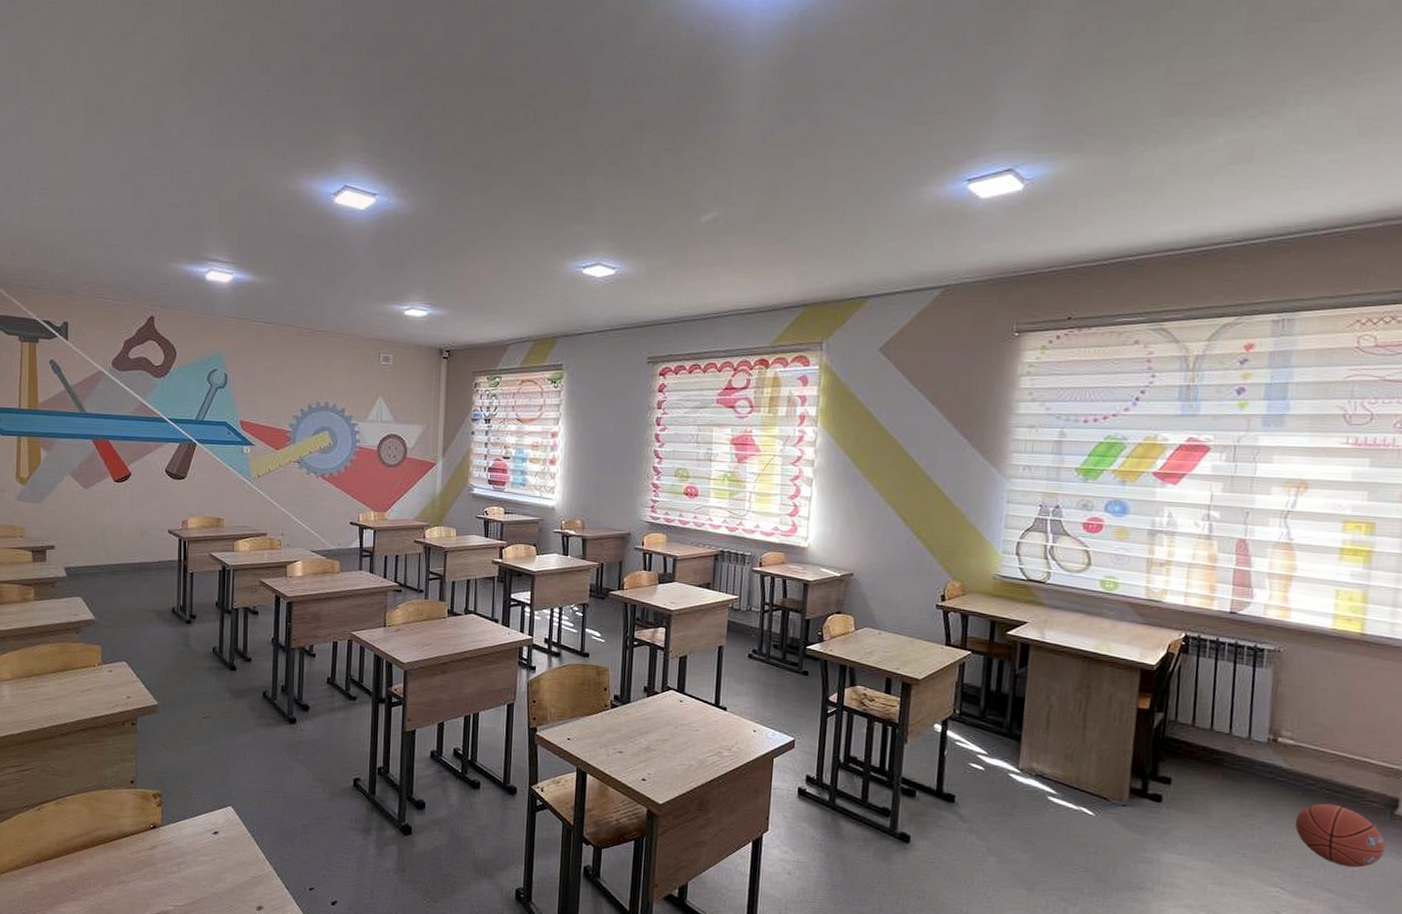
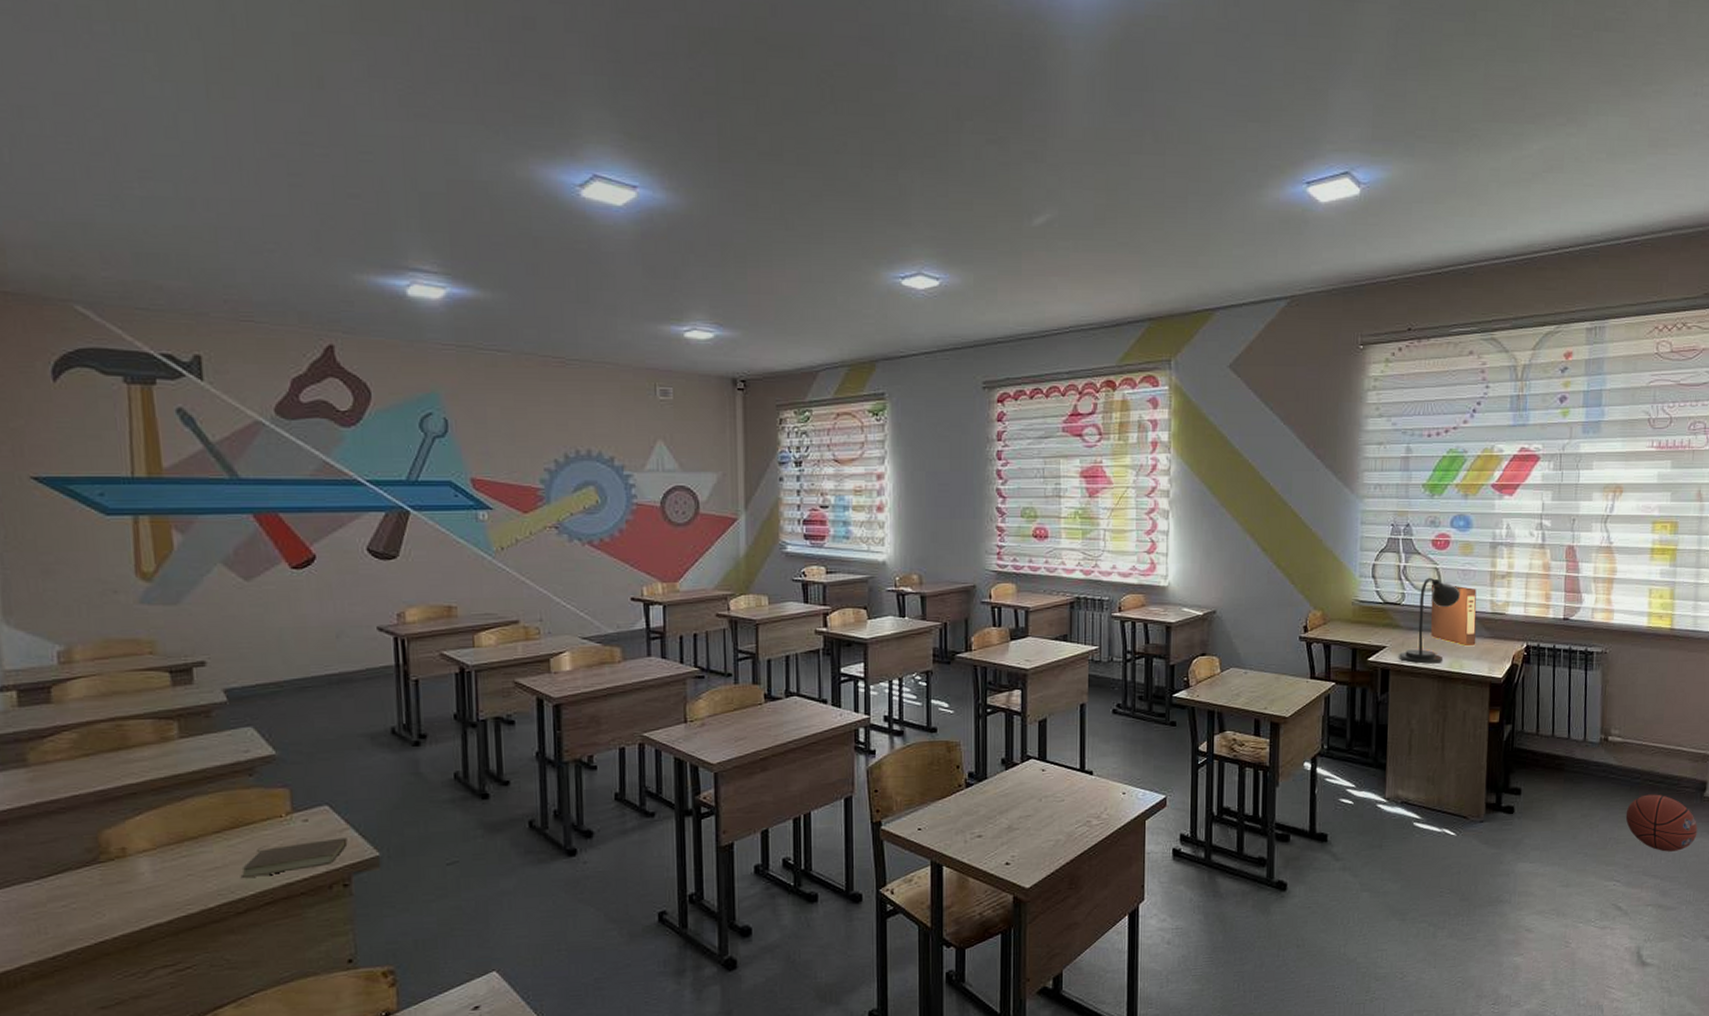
book: none [65,686,137,710] -> present [240,837,348,879]
desk lamp: none [1041,558,1112,644] -> present [1399,577,1460,664]
binder: none [1077,565,1131,630] -> present [1430,584,1477,645]

